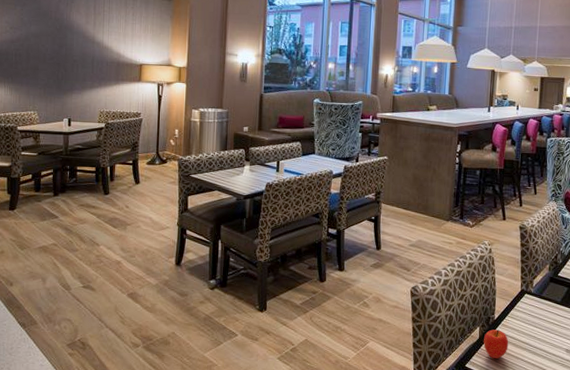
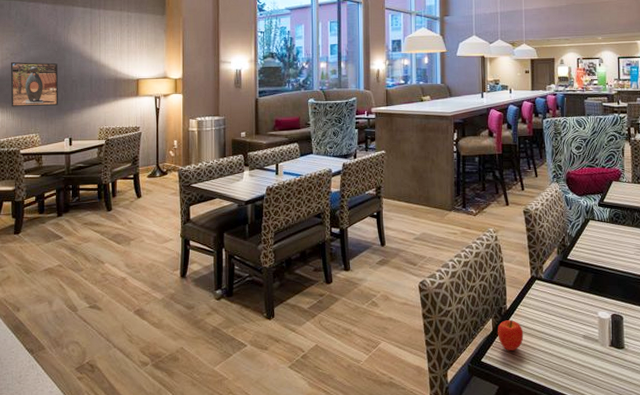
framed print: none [9,36,60,84] -> present [10,62,59,107]

